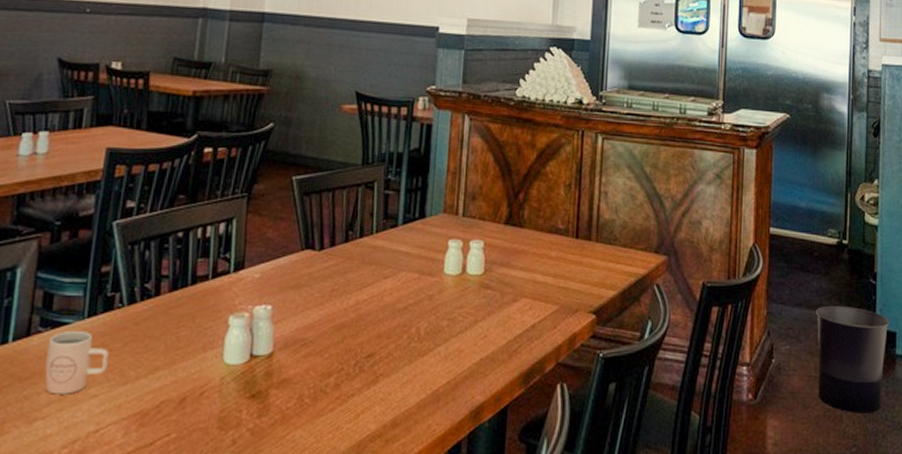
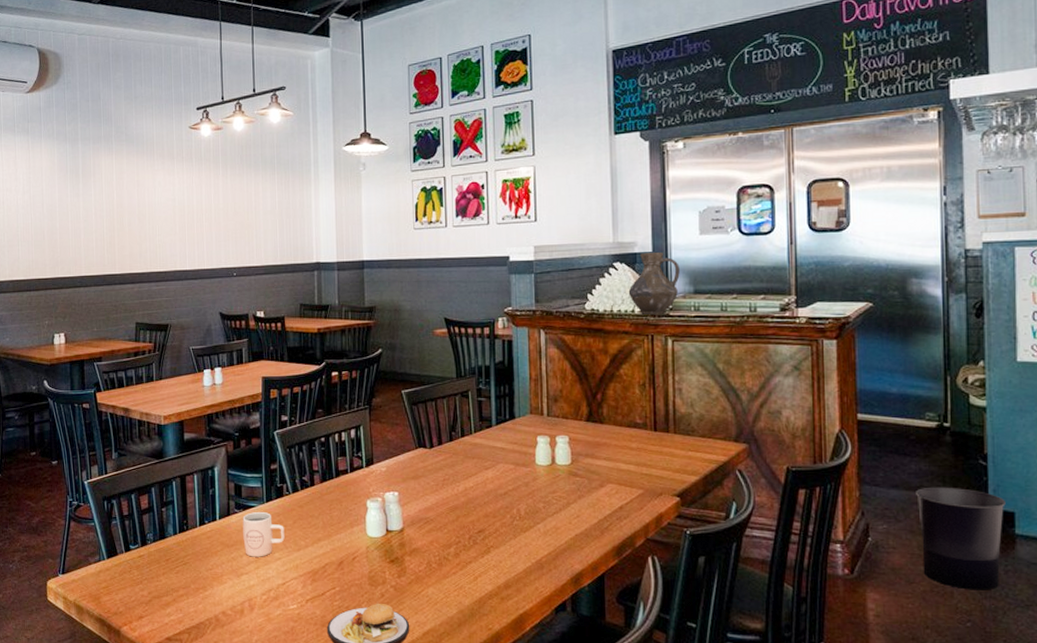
jug: none [562,39,616,110] -> present [628,251,680,316]

